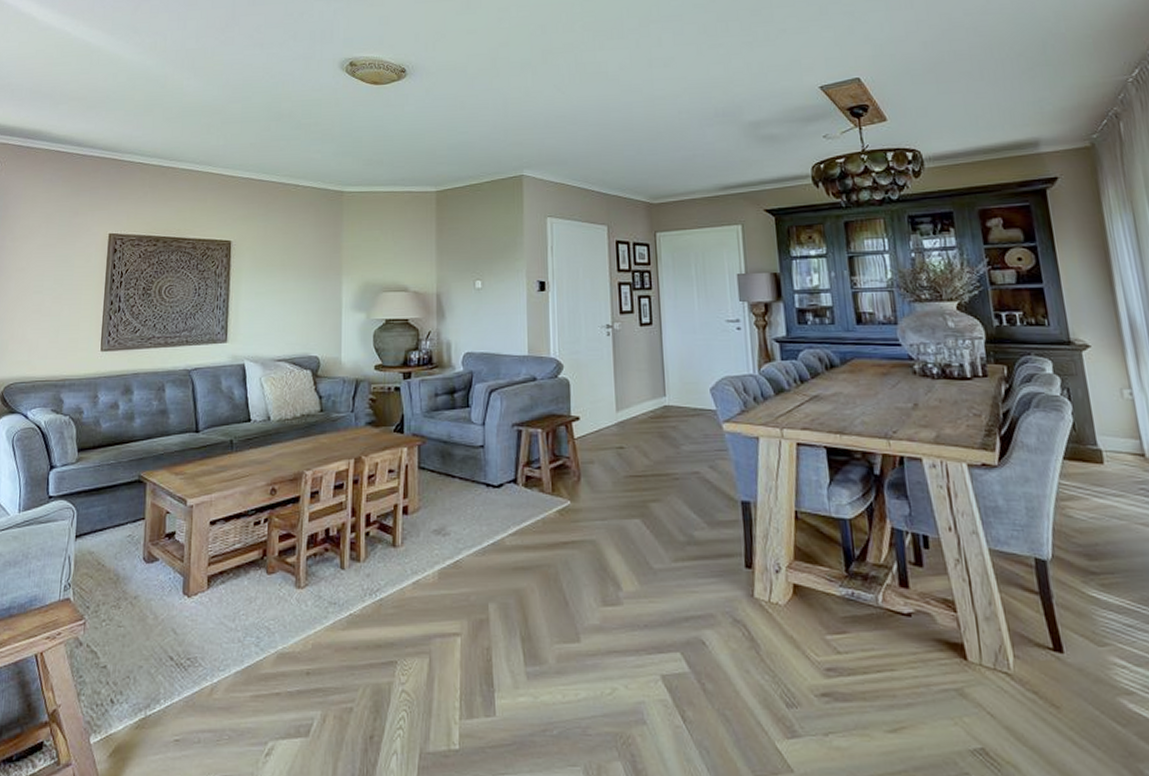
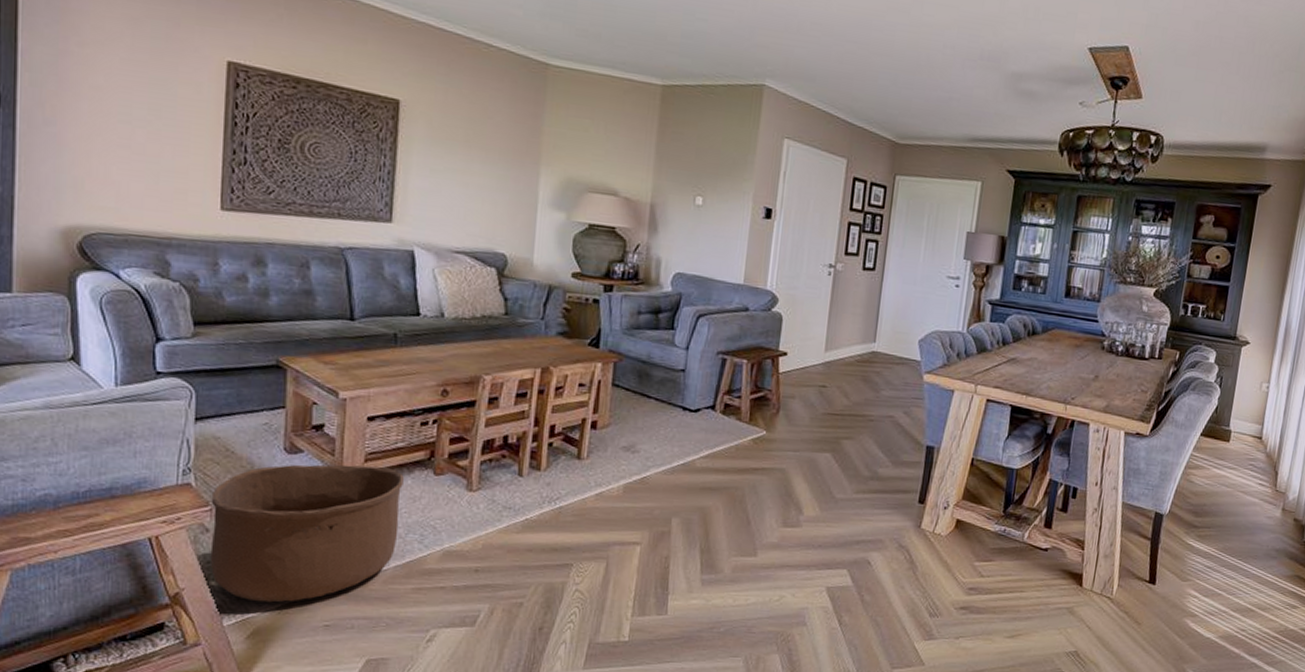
basket: none [82,570,241,717] -> present [210,464,404,603]

